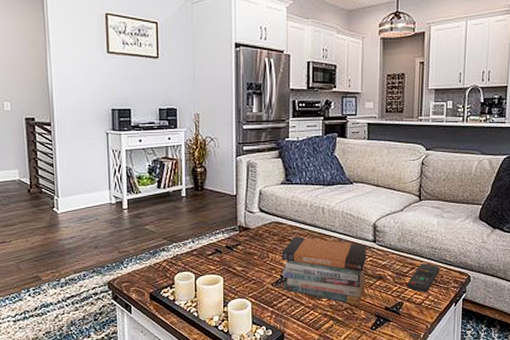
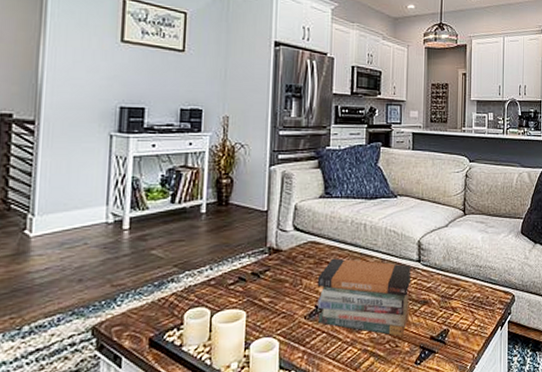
remote control: present [407,263,439,292] -> none [452,283,485,317]

